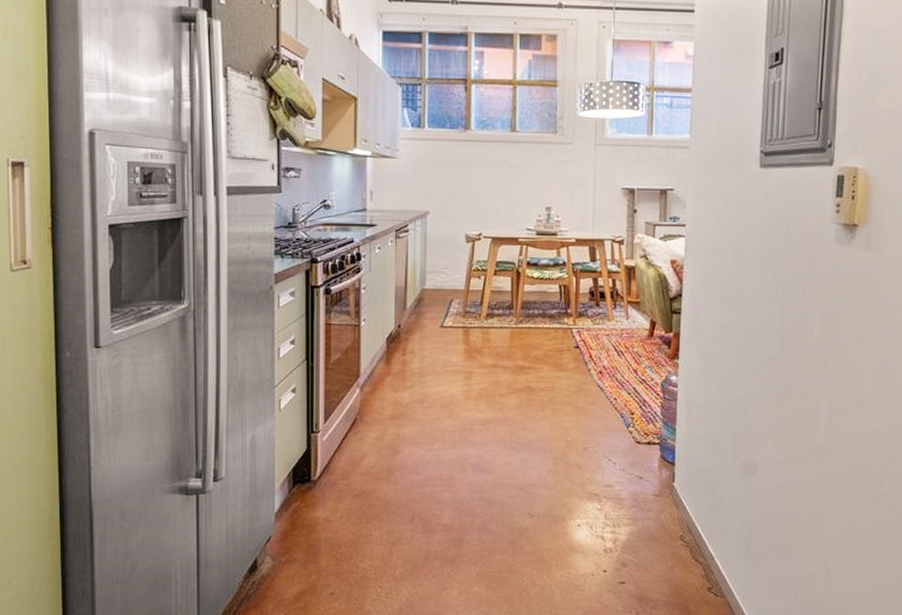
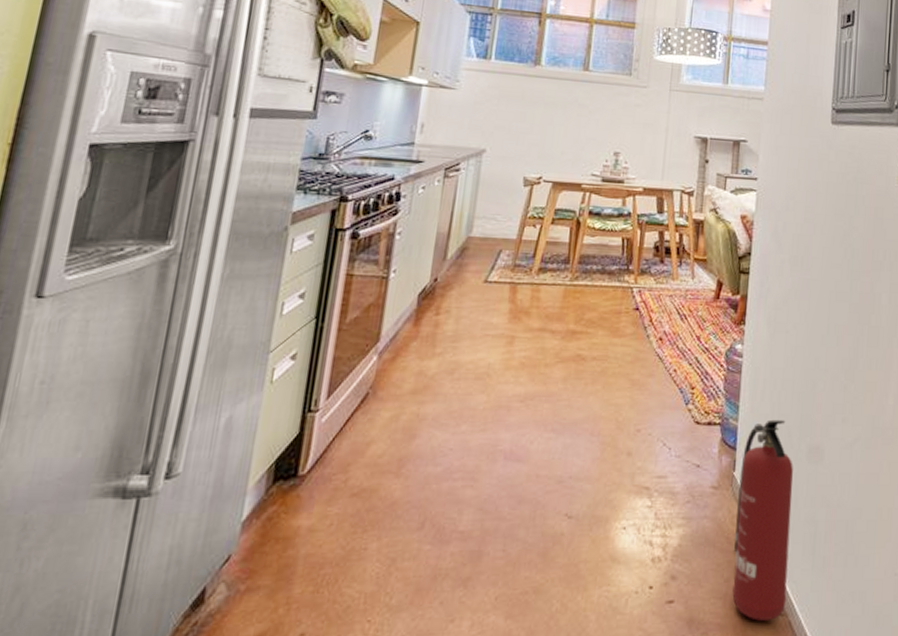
fire extinguisher: none [675,440,729,600] -> present [732,419,794,621]

